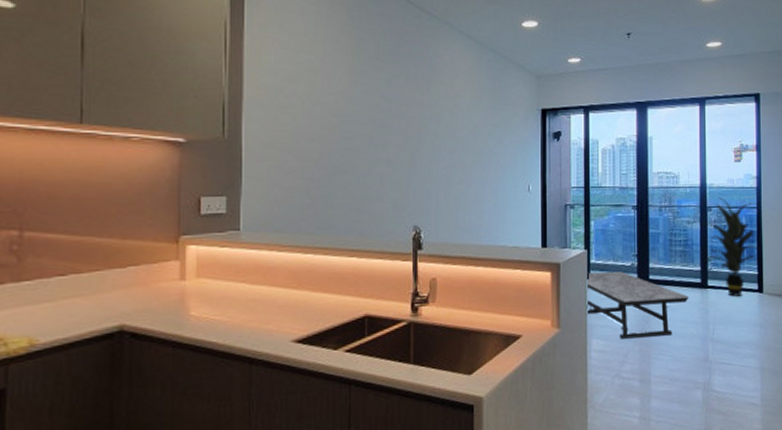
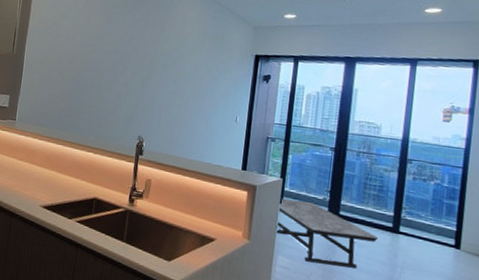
indoor plant: present [699,197,762,297] -> none [397,152,466,249]

